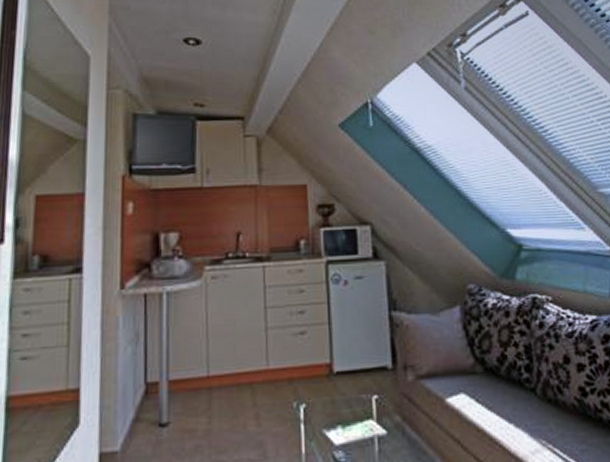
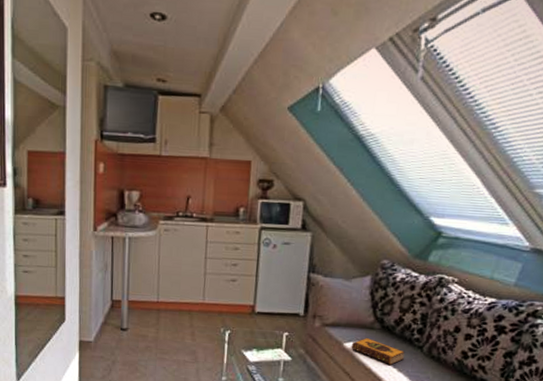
hardback book: none [454,386,519,421] -> present [351,337,406,366]

